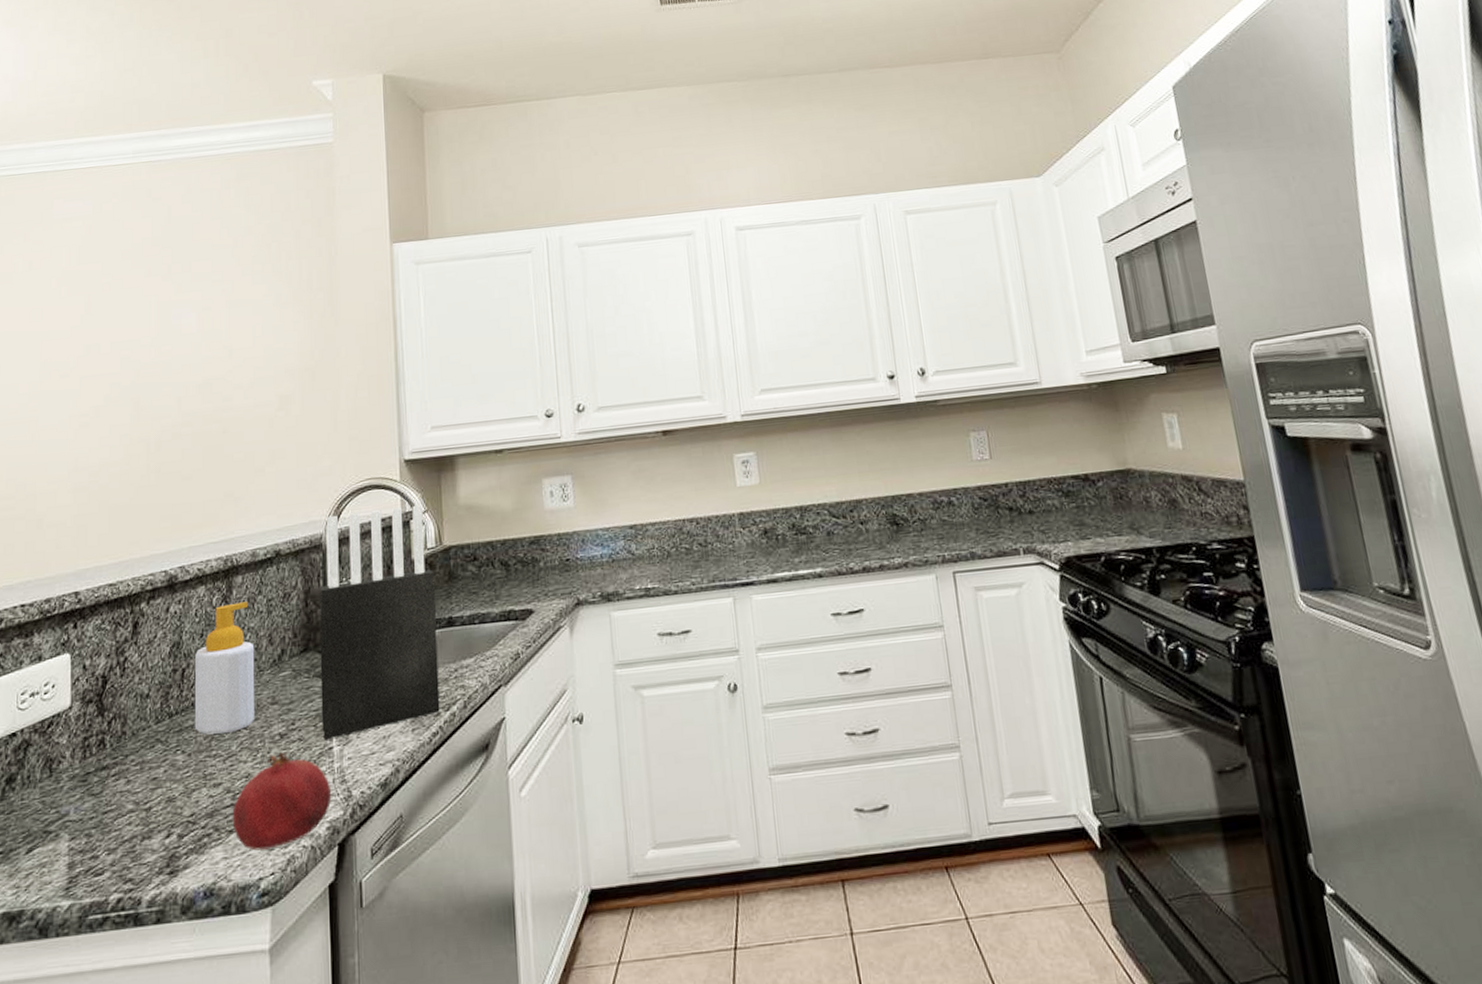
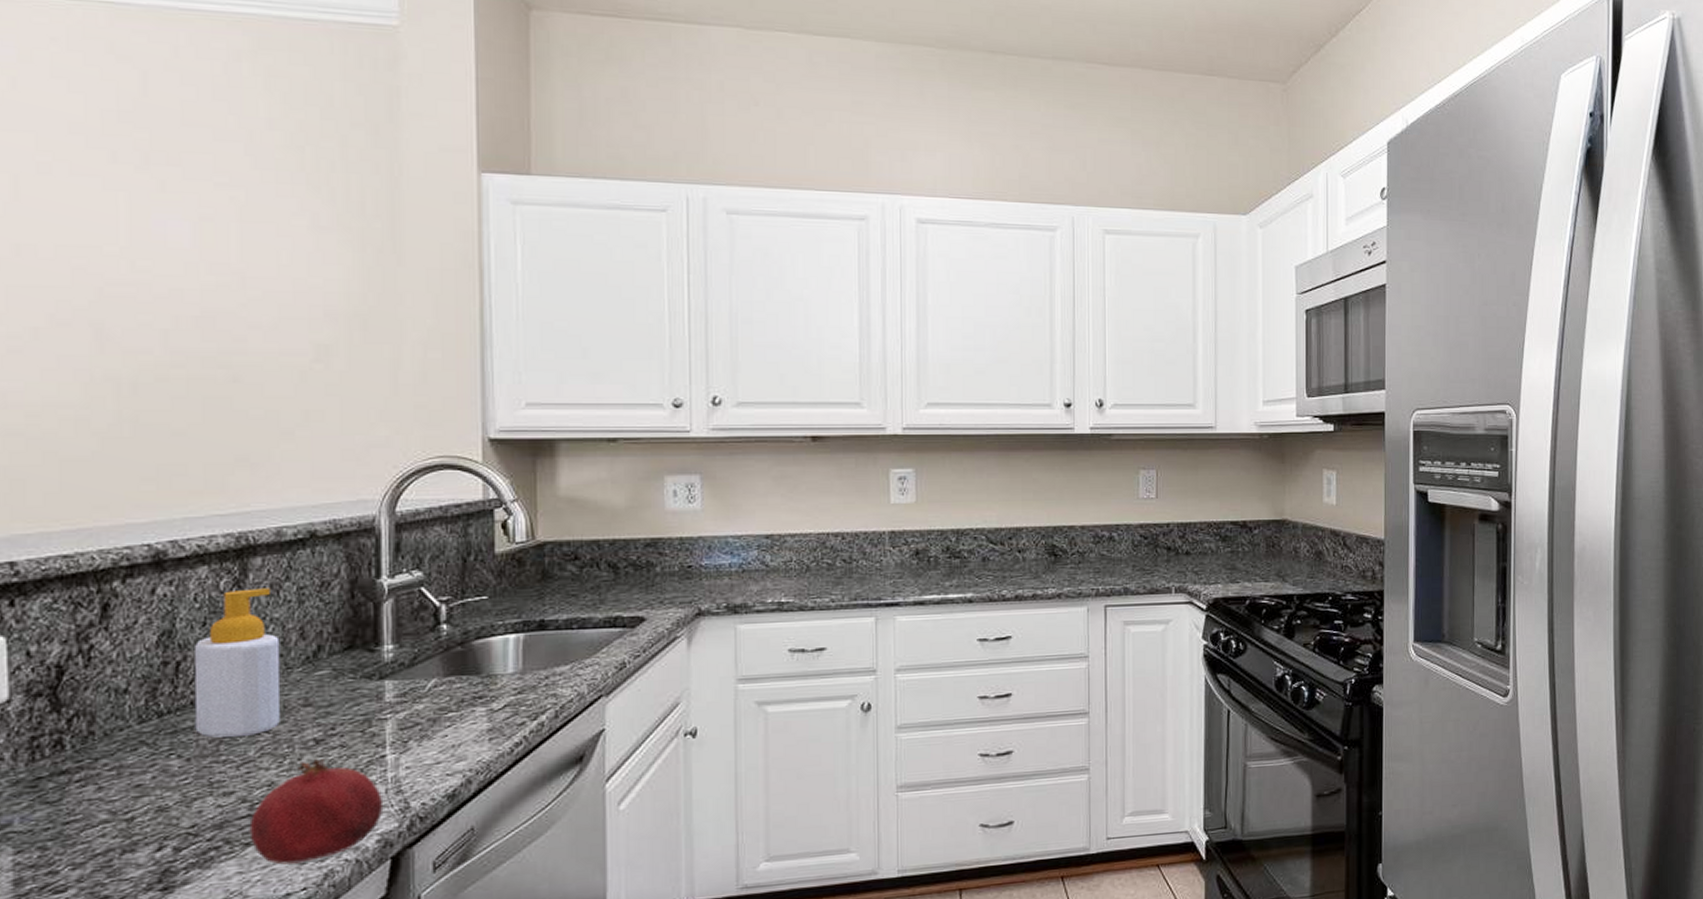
knife block: present [319,504,440,740] -> none [369,492,525,748]

